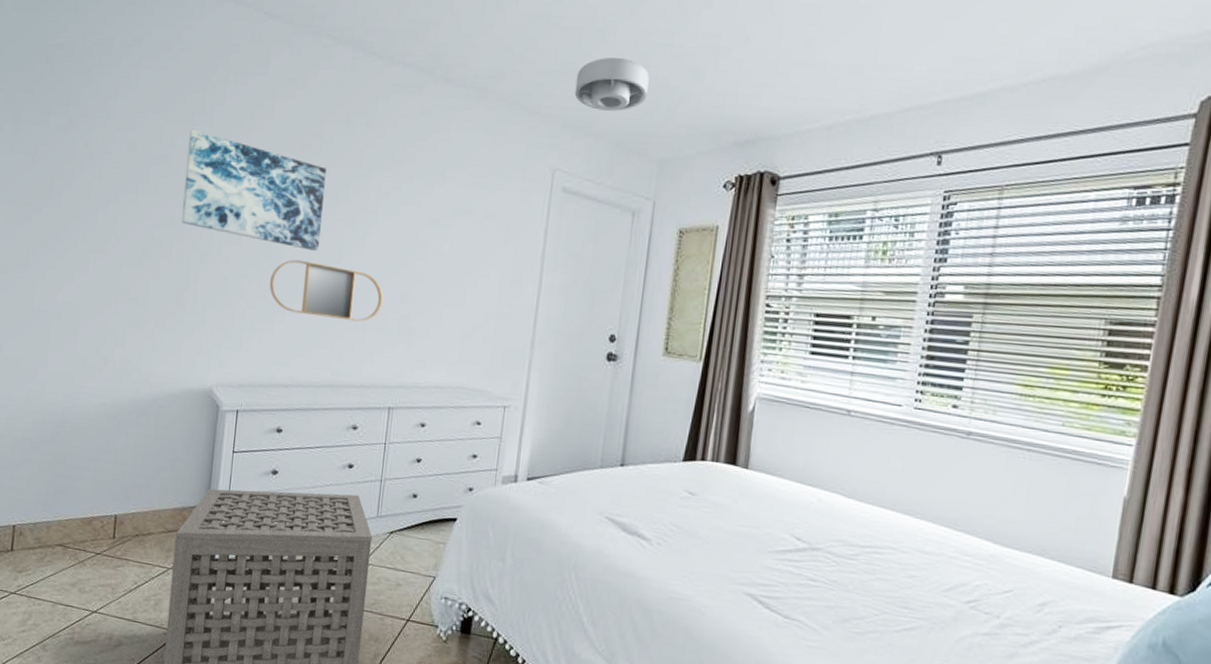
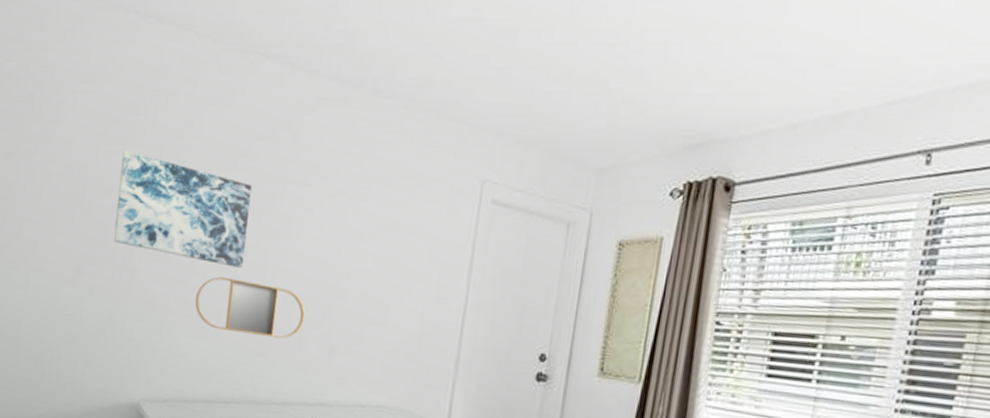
ceiling light: present [574,57,649,111] -> none [507,61,589,117]

